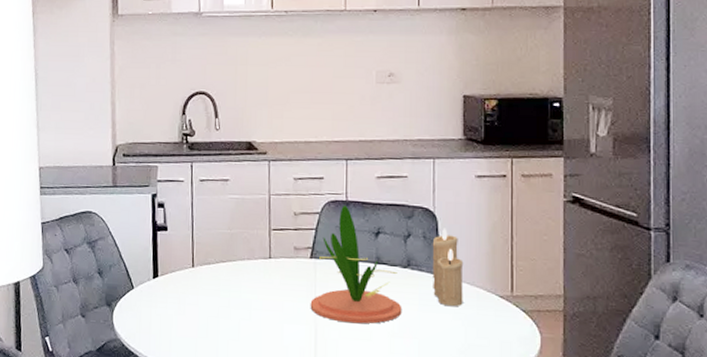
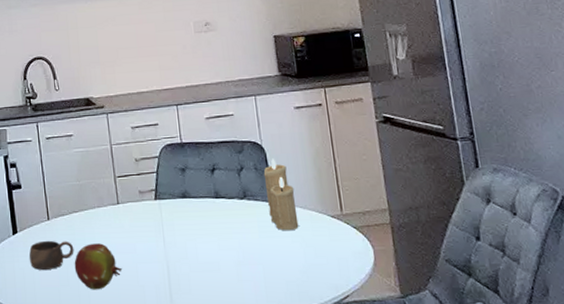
cup: none [167,288,217,319] -> present [29,240,74,270]
fruit: none [215,297,267,346] -> present [74,243,123,290]
plant: present [310,206,402,324] -> none [159,148,245,257]

